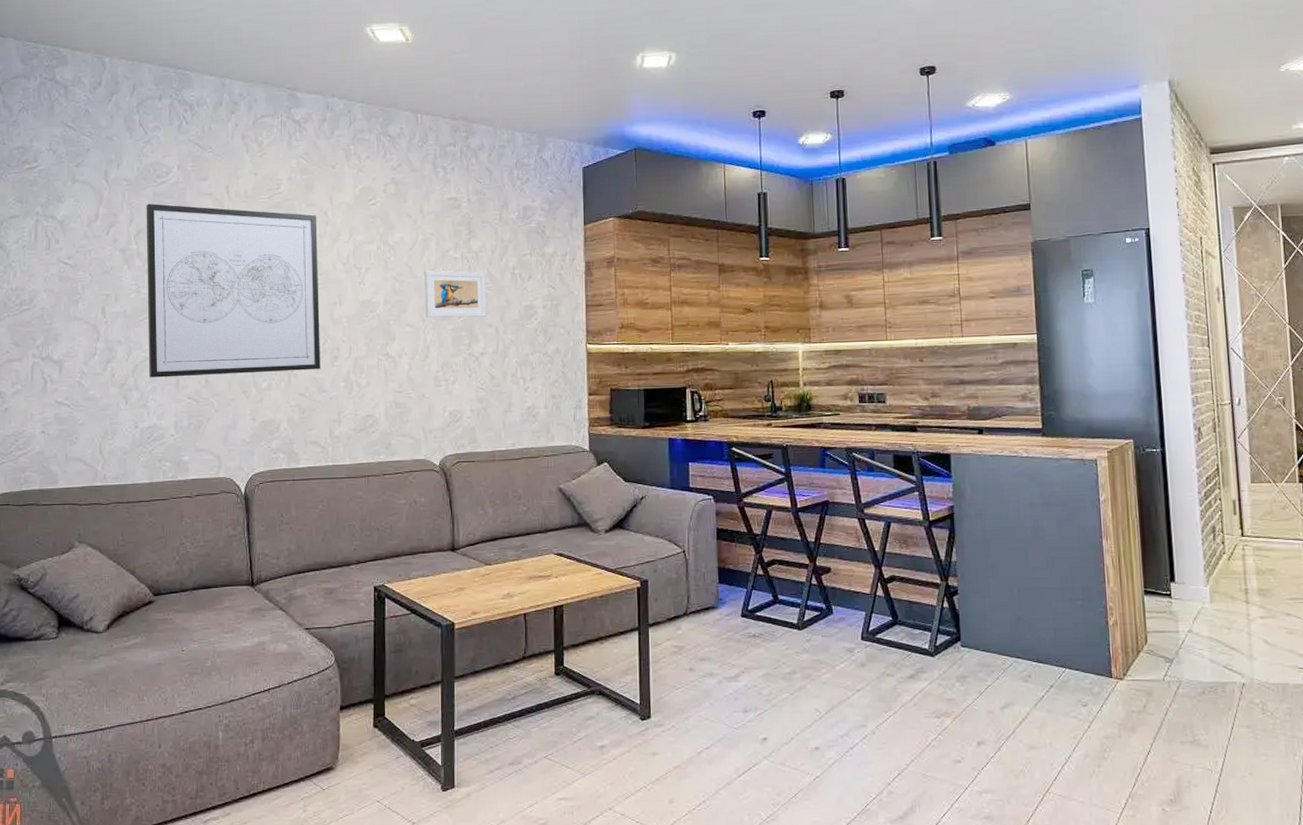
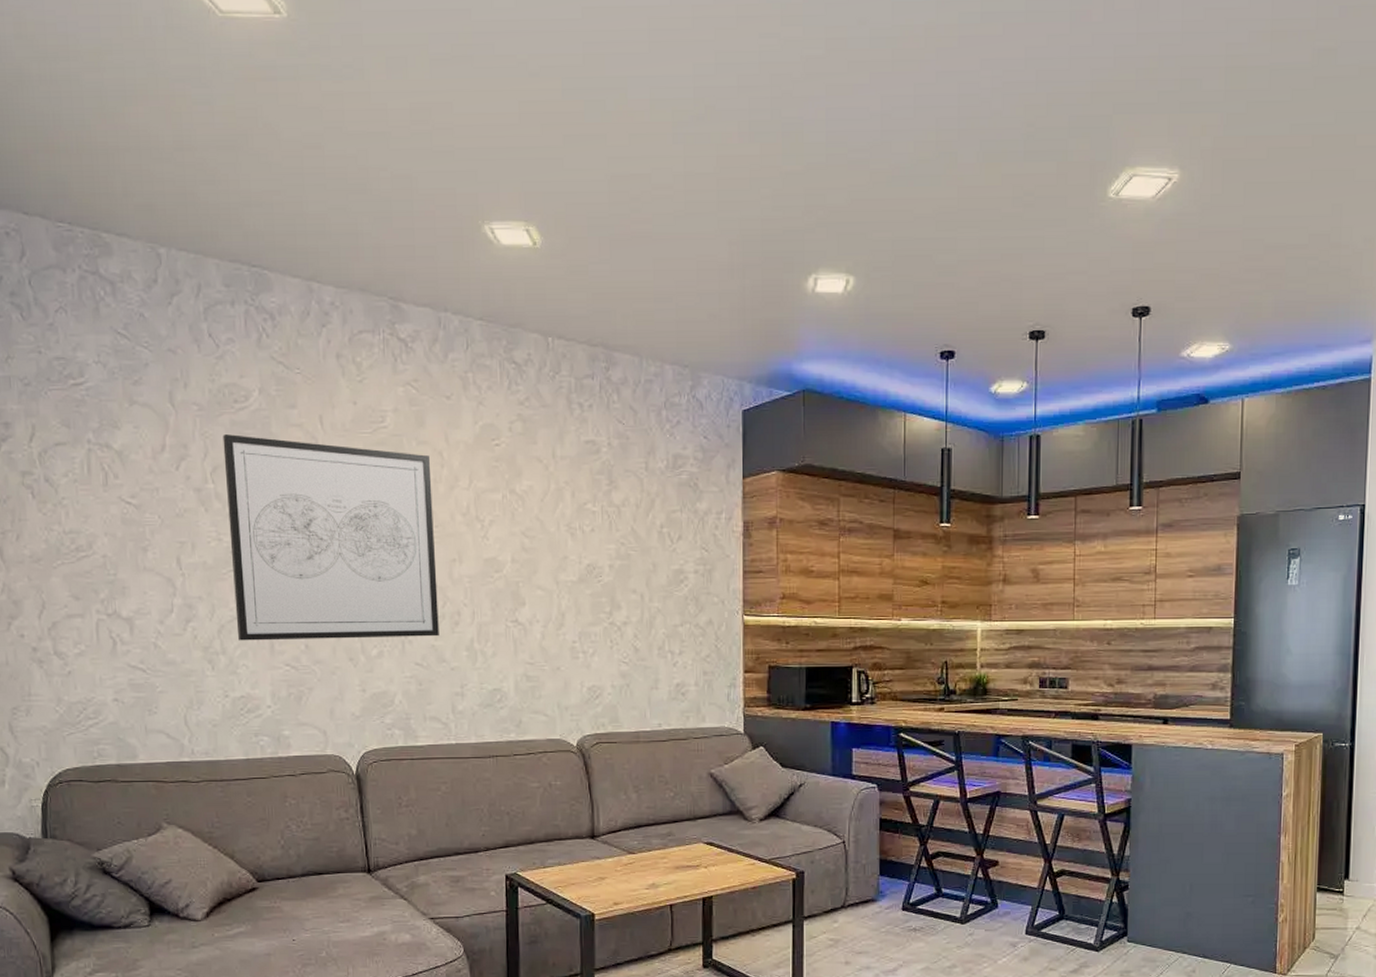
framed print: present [424,270,486,318] -> none [557,525,630,581]

